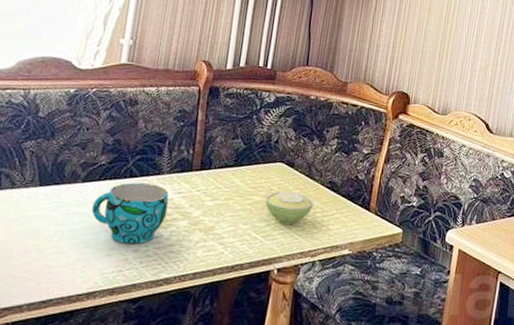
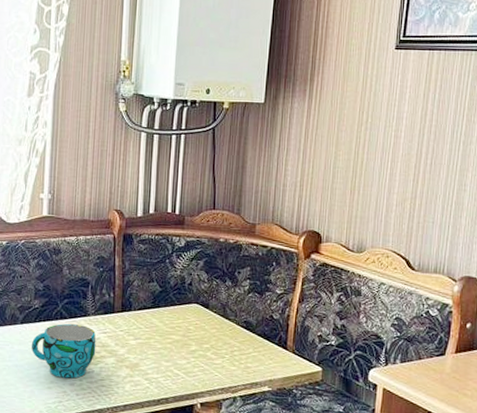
sugar bowl: present [265,190,314,224] -> none [184,330,231,362]

